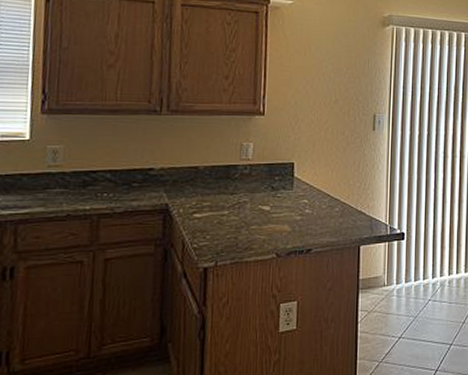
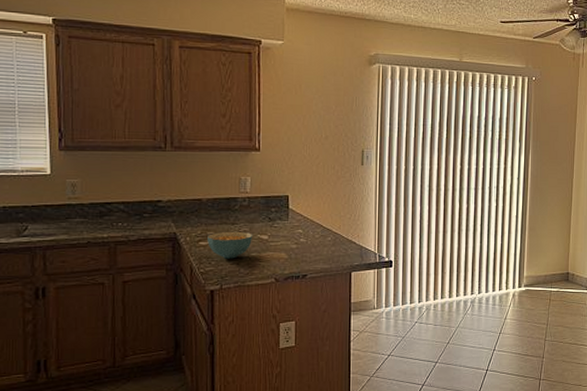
cereal bowl: none [203,202,253,232] -> present [207,231,252,259]

